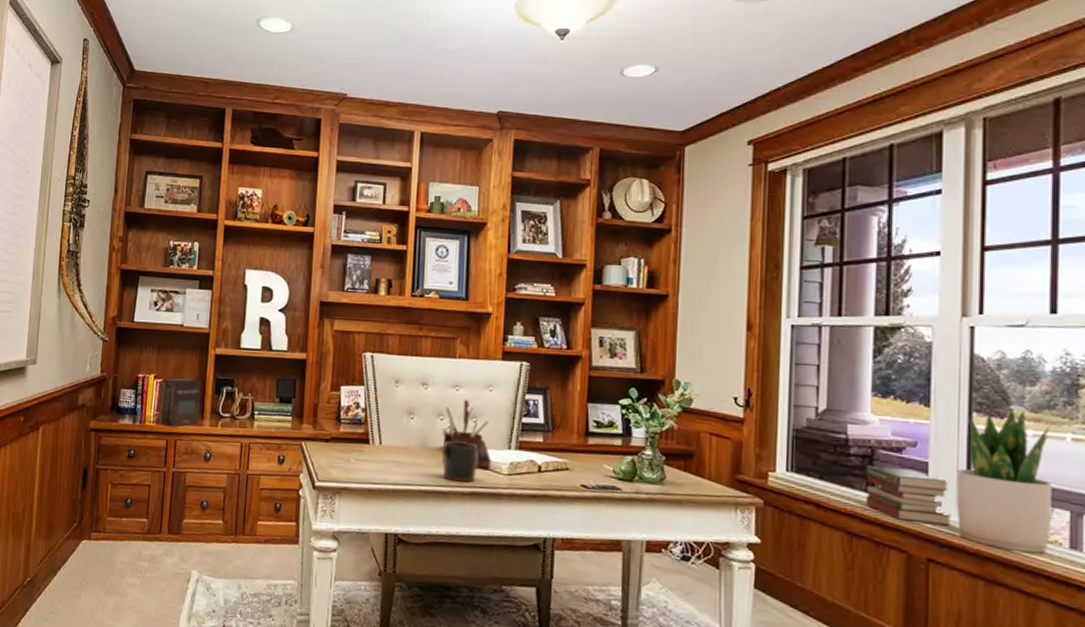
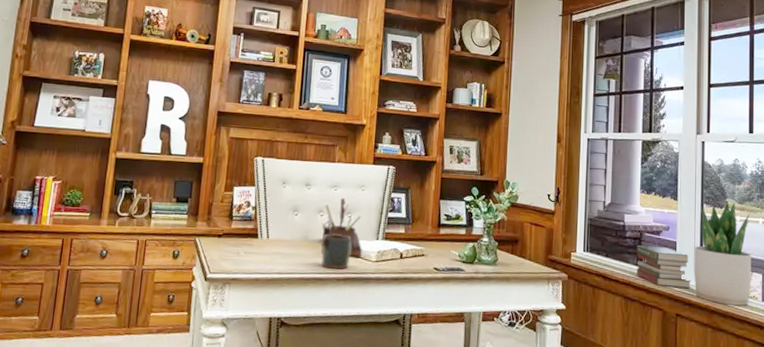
books: present [156,378,202,428] -> none [52,180,102,228]

